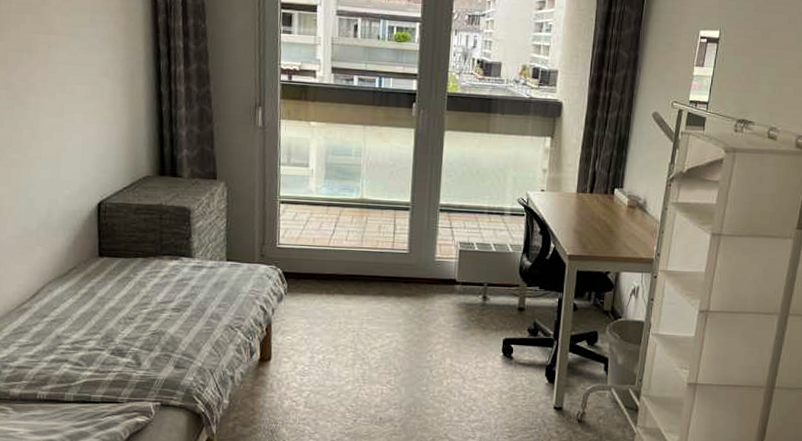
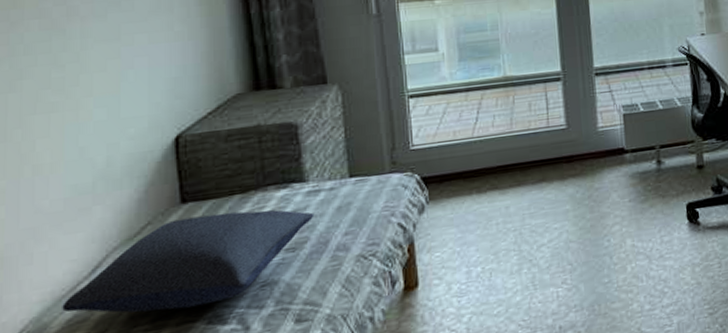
pillow: none [11,268,197,339] -> present [62,209,315,313]

